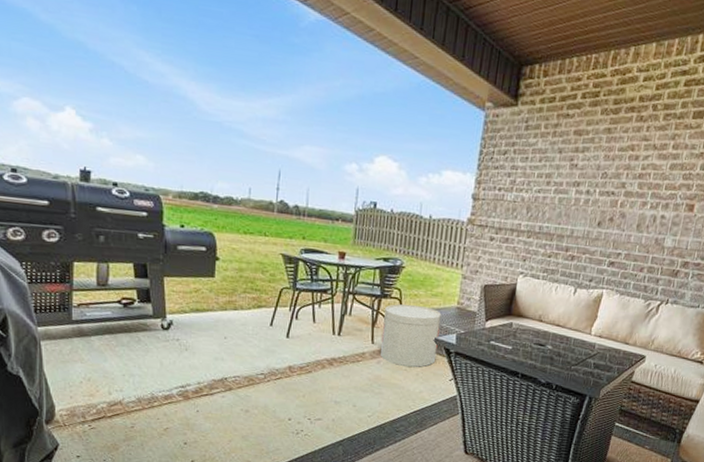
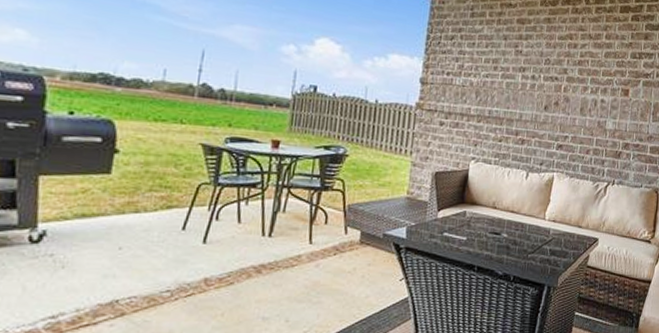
side table: present [381,304,441,367] -> none [320,196,390,268]

